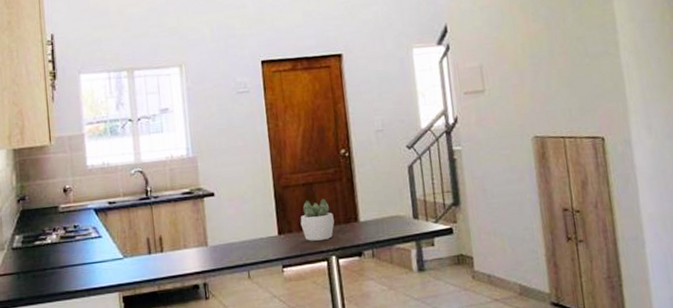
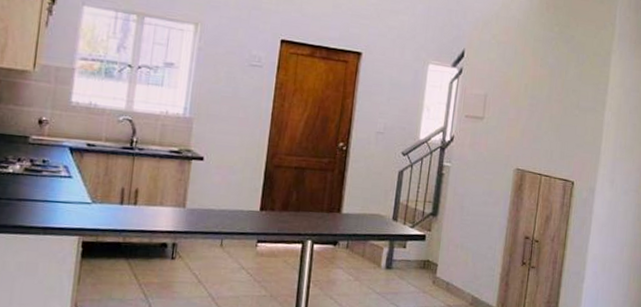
succulent plant: present [300,199,335,241] -> none [284,183,318,224]

